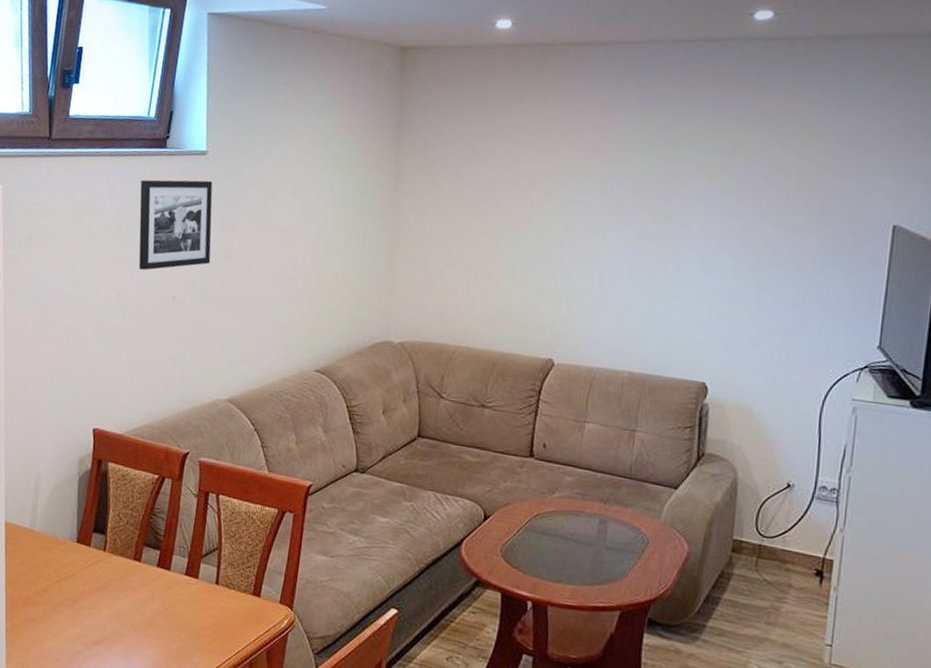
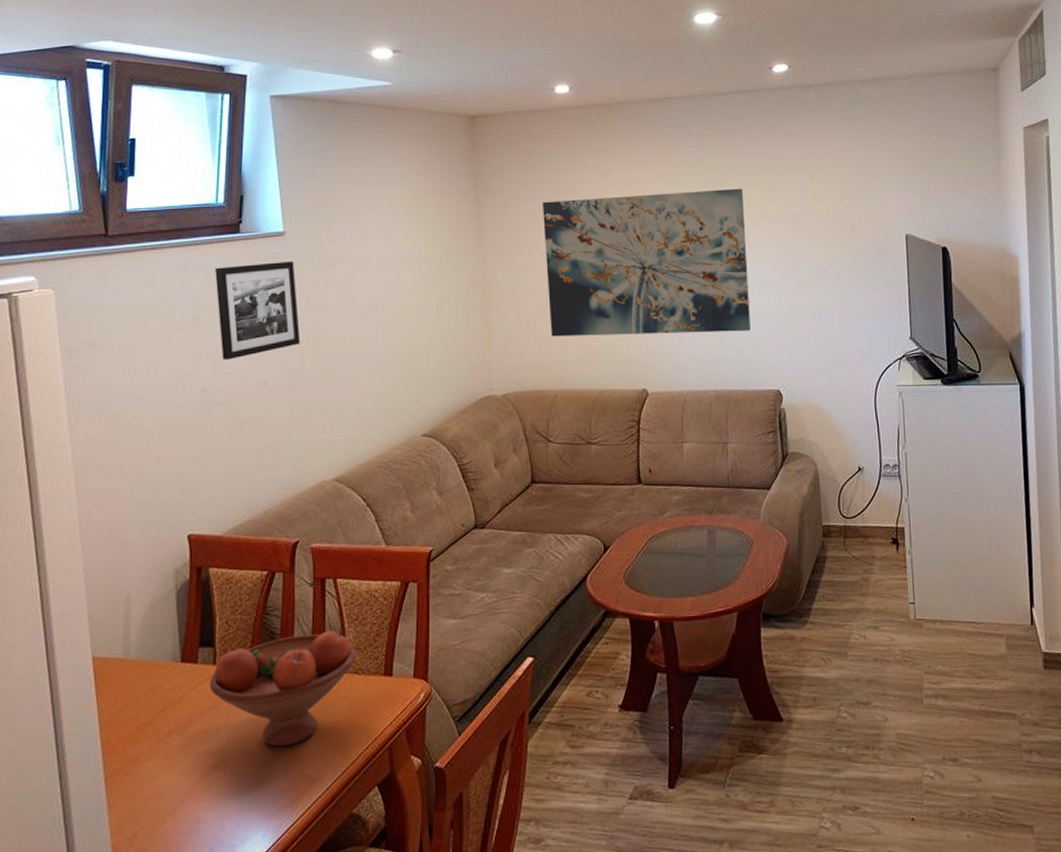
fruit bowl: none [98,539,231,639] -> present [210,631,357,747]
wall art: none [457,145,696,313] -> present [543,188,751,337]

